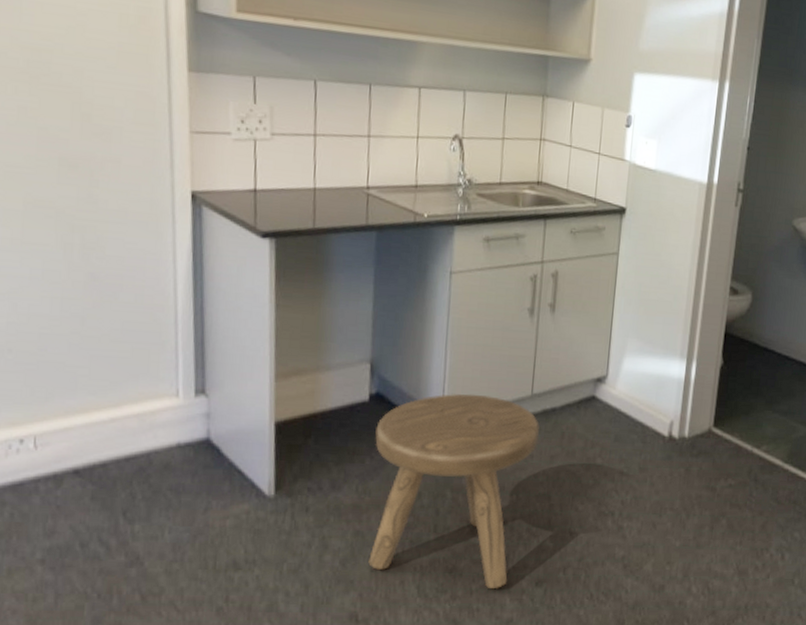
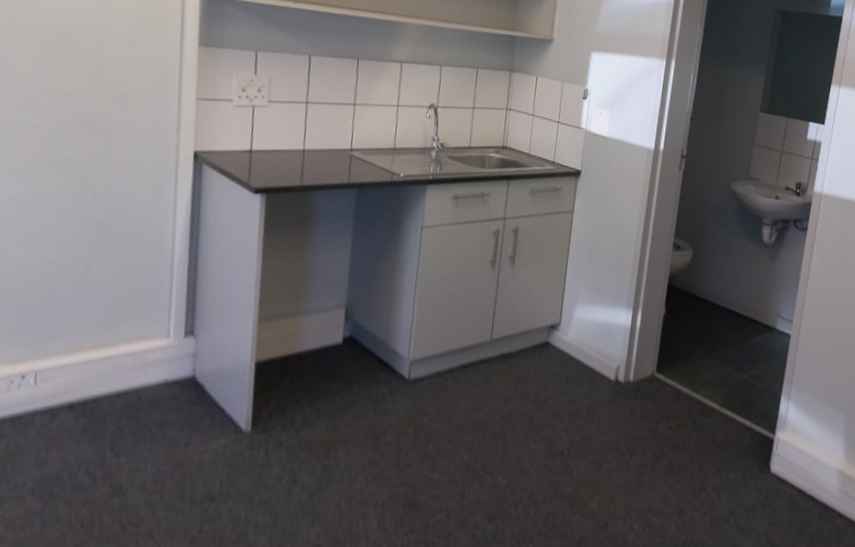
stool: present [368,393,539,590] -> none [334,338,497,524]

